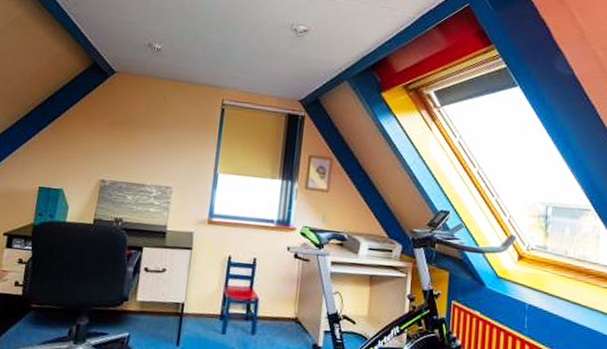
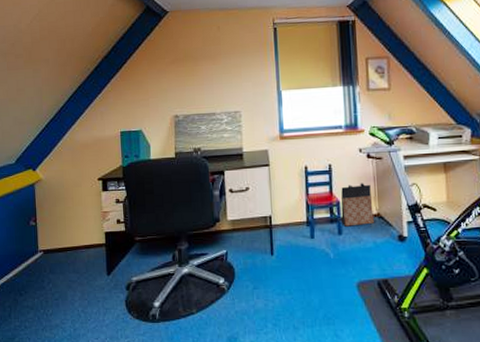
bag: none [257,283,293,328] -> present [341,183,374,227]

